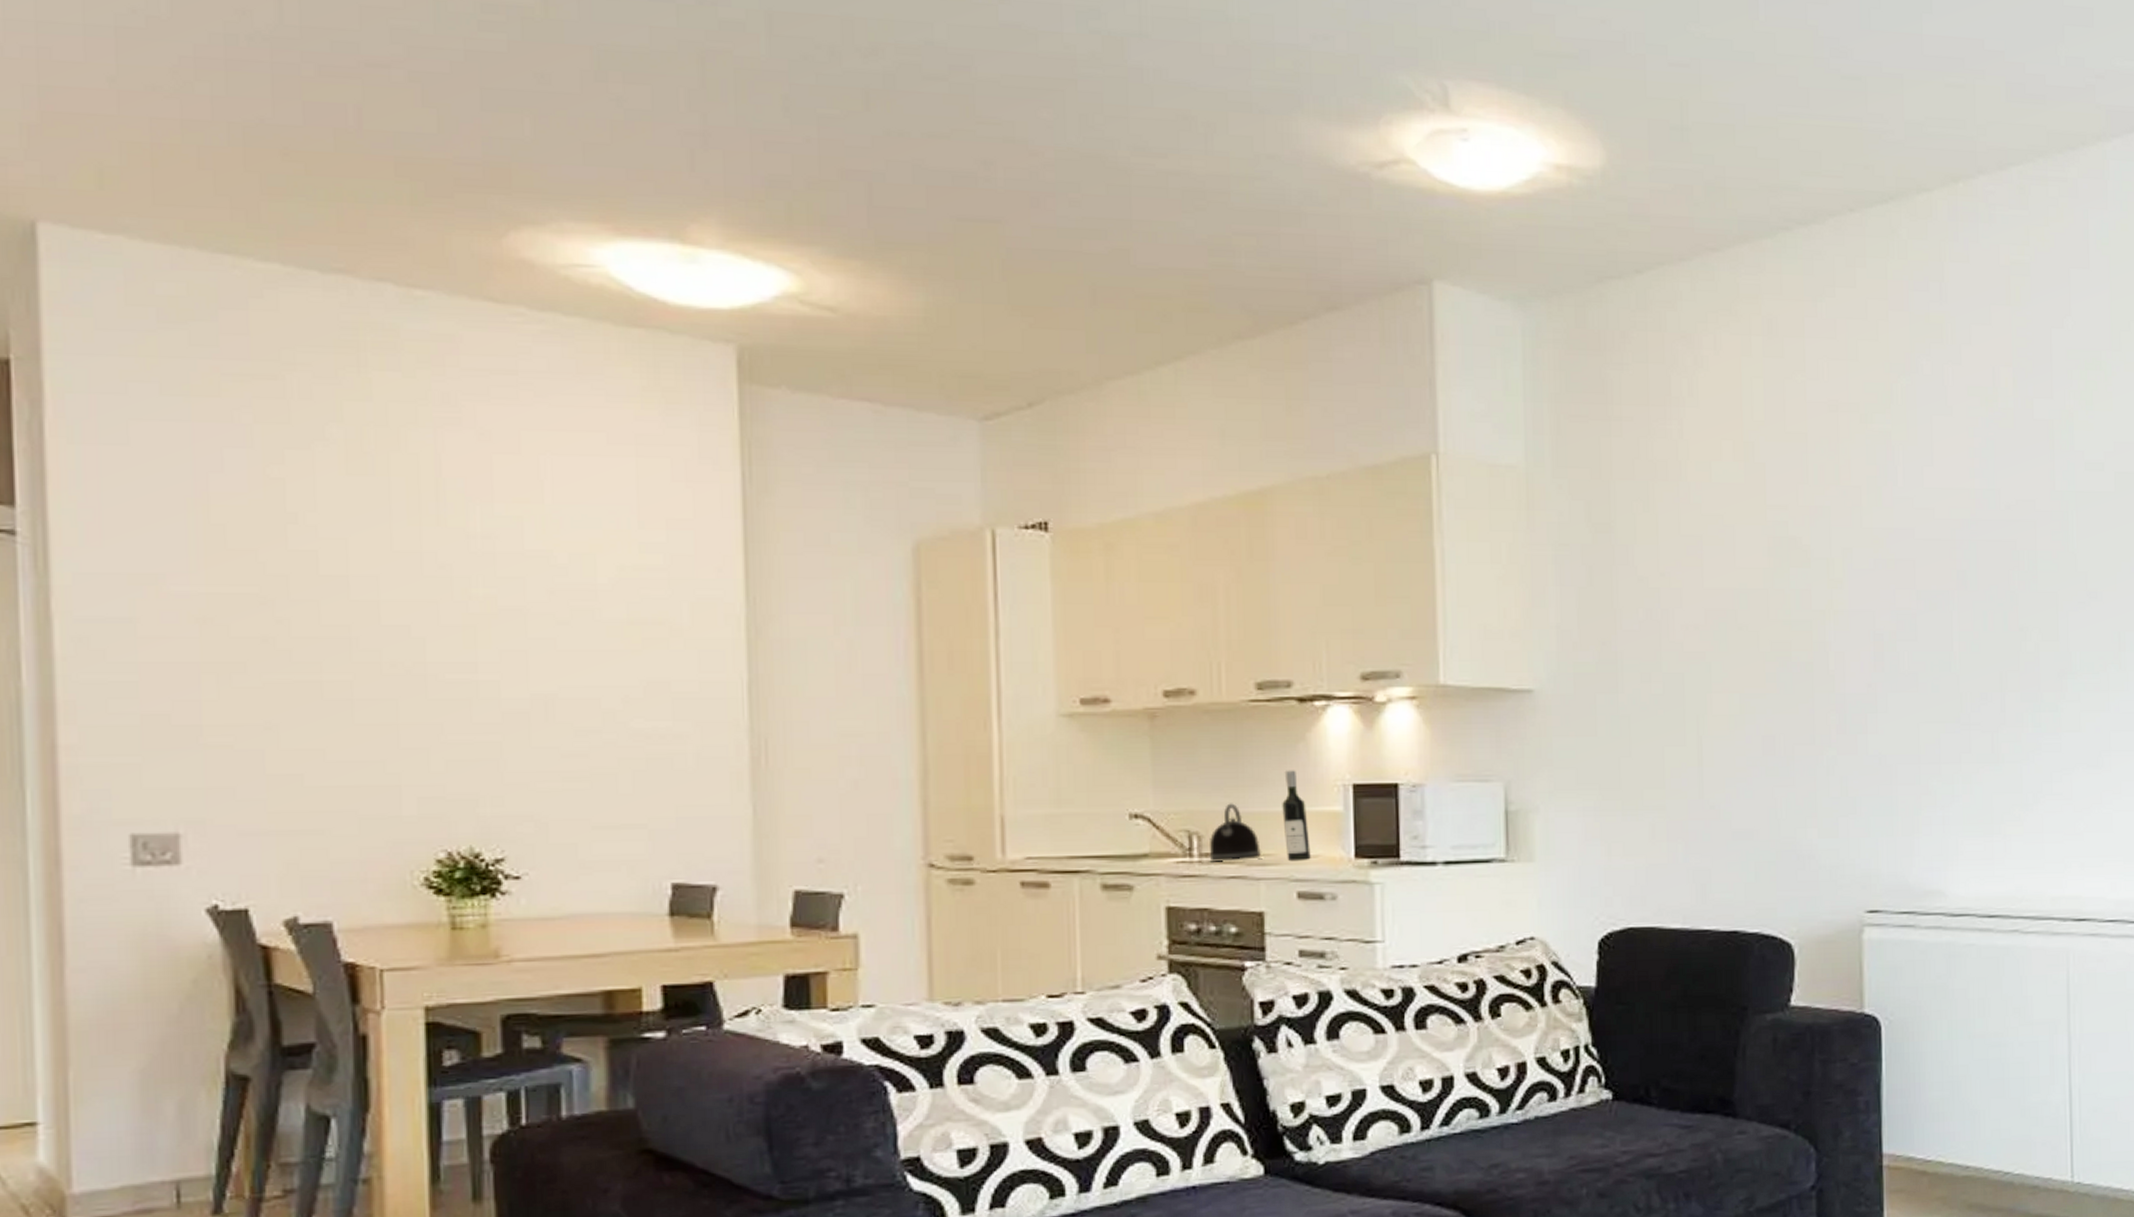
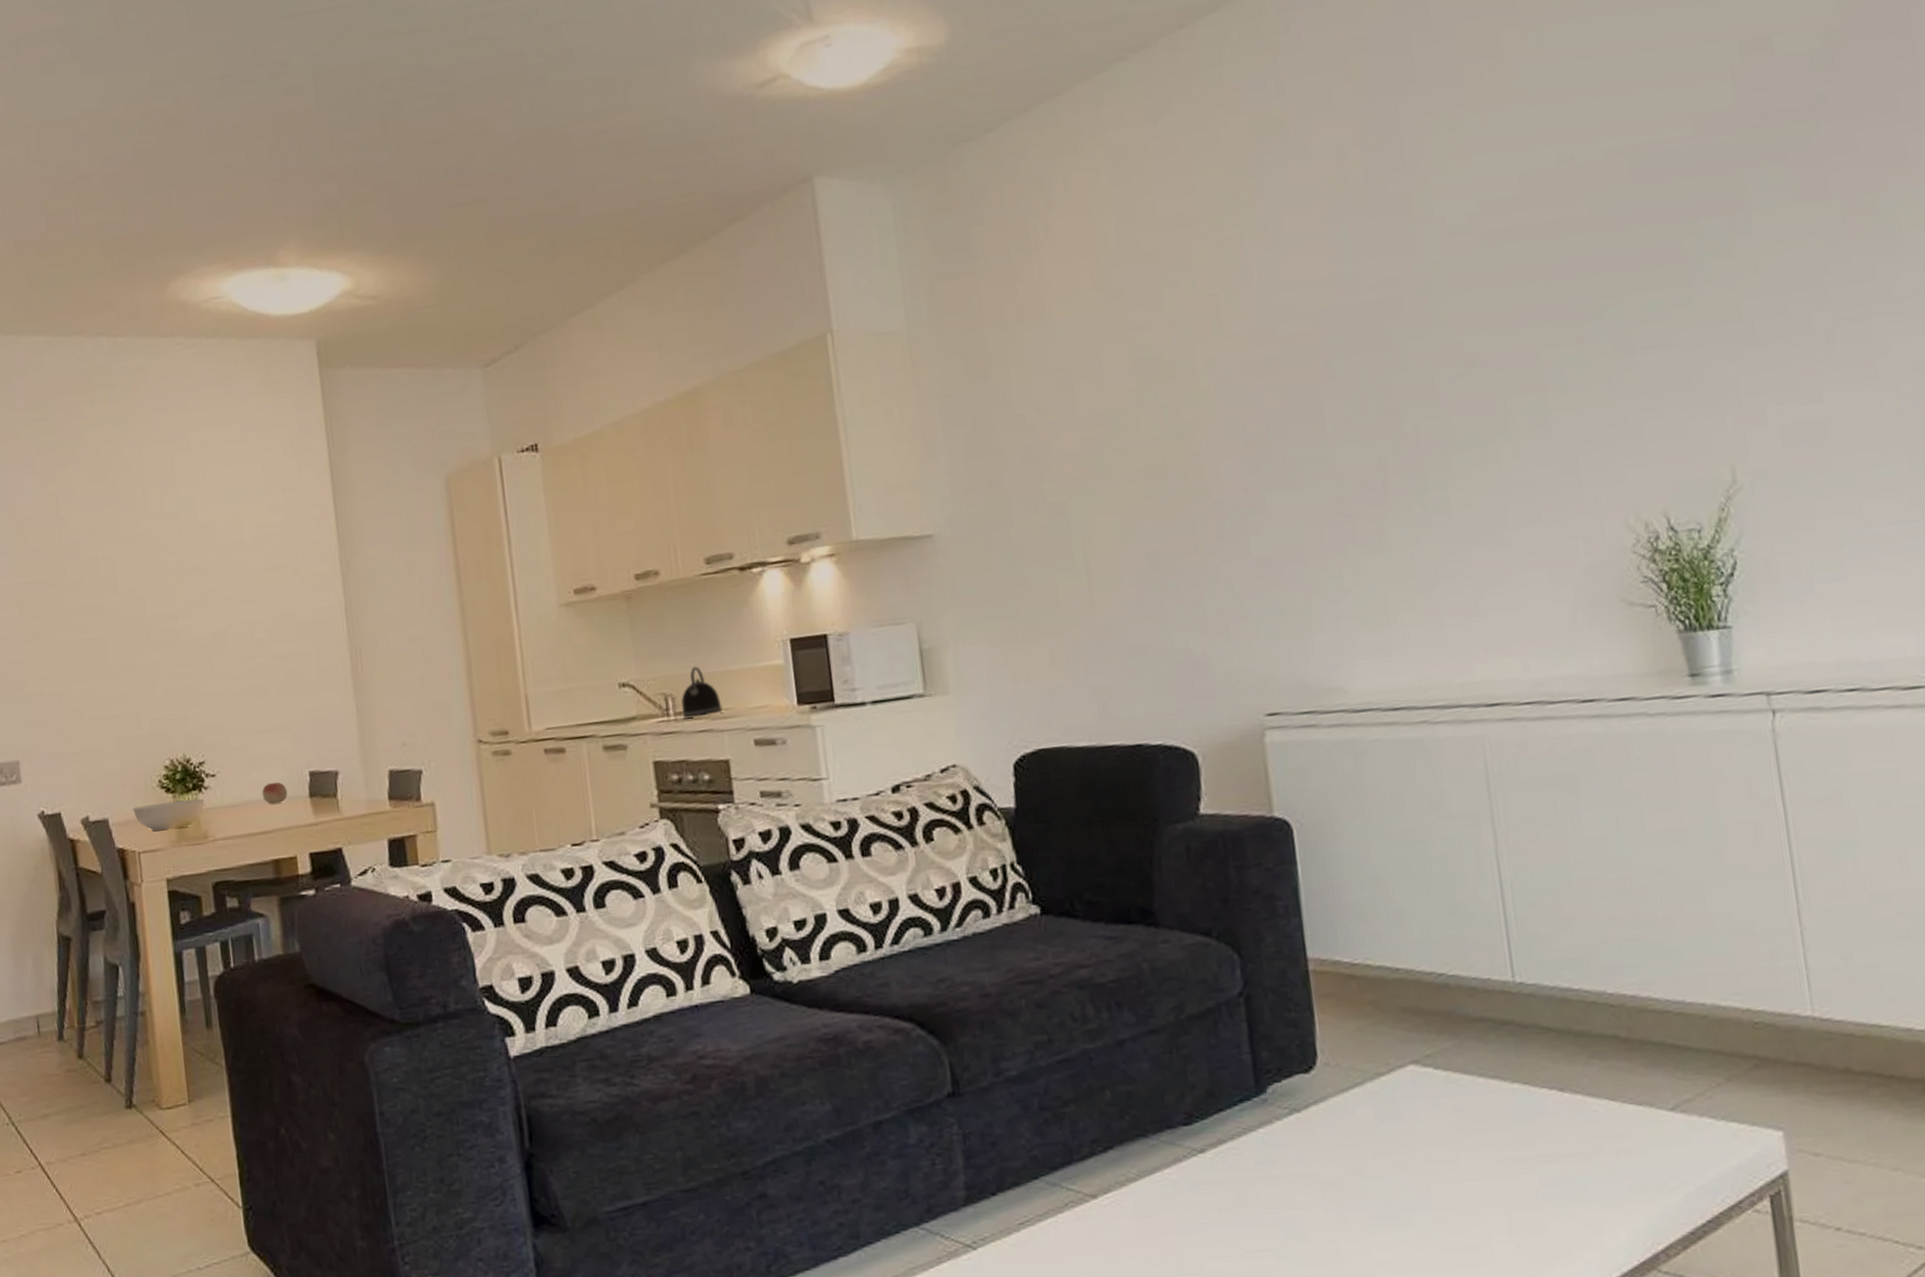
bowl: none [376,906,499,944] -> present [133,799,205,831]
fruit: none [594,893,635,922] -> present [262,782,288,805]
bottle: present [1282,770,1311,862] -> none [734,631,762,713]

